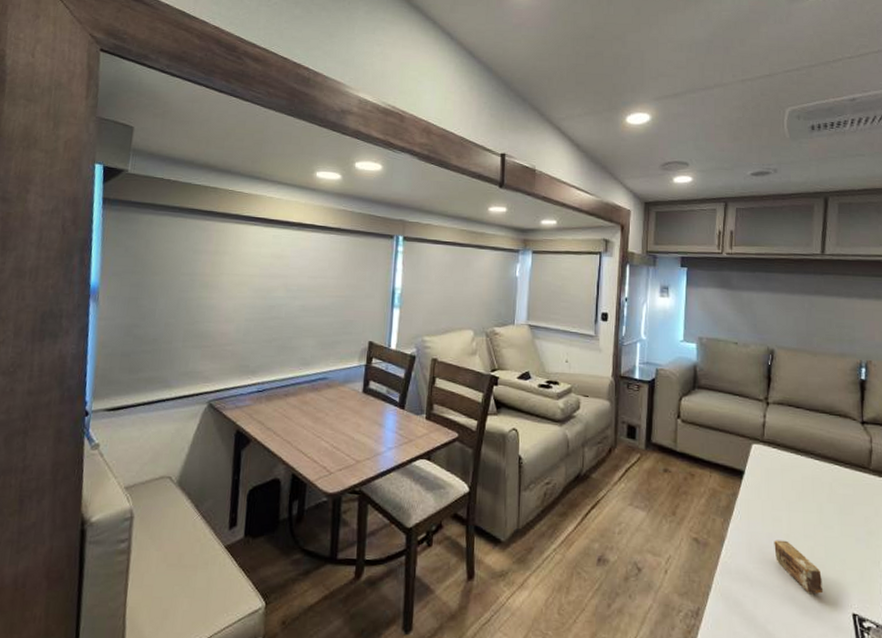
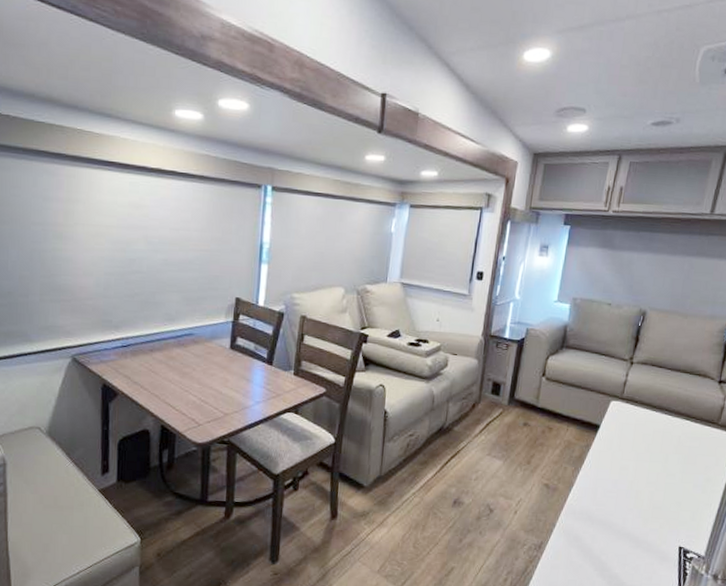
soap bar: present [774,540,824,594] -> none [617,485,657,531]

